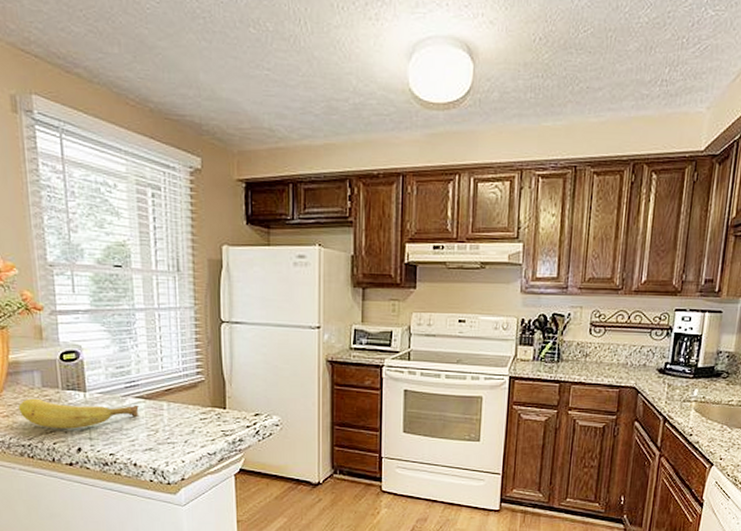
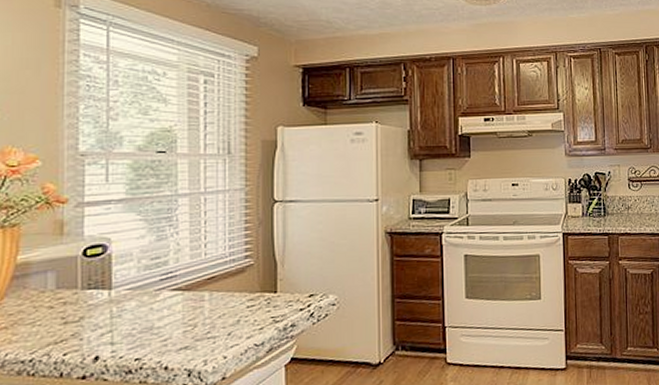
fruit: present [18,398,139,429] -> none [22,299,175,337]

